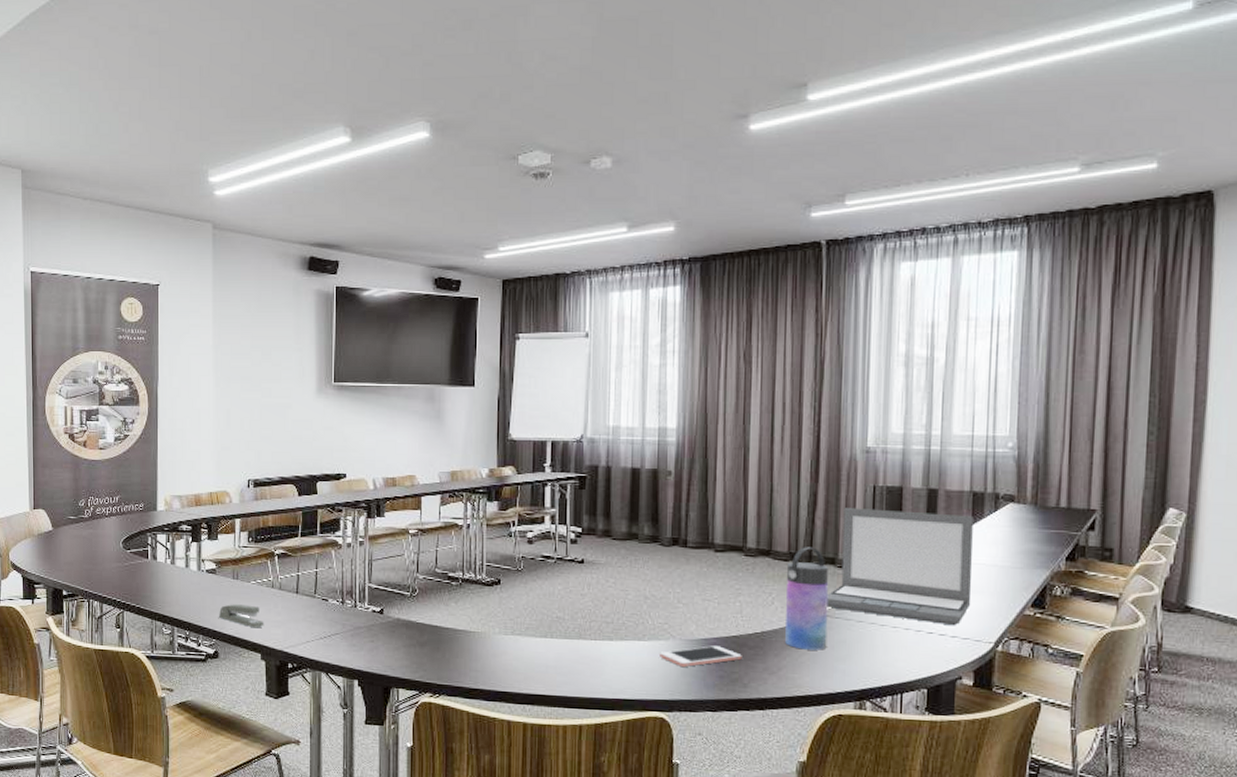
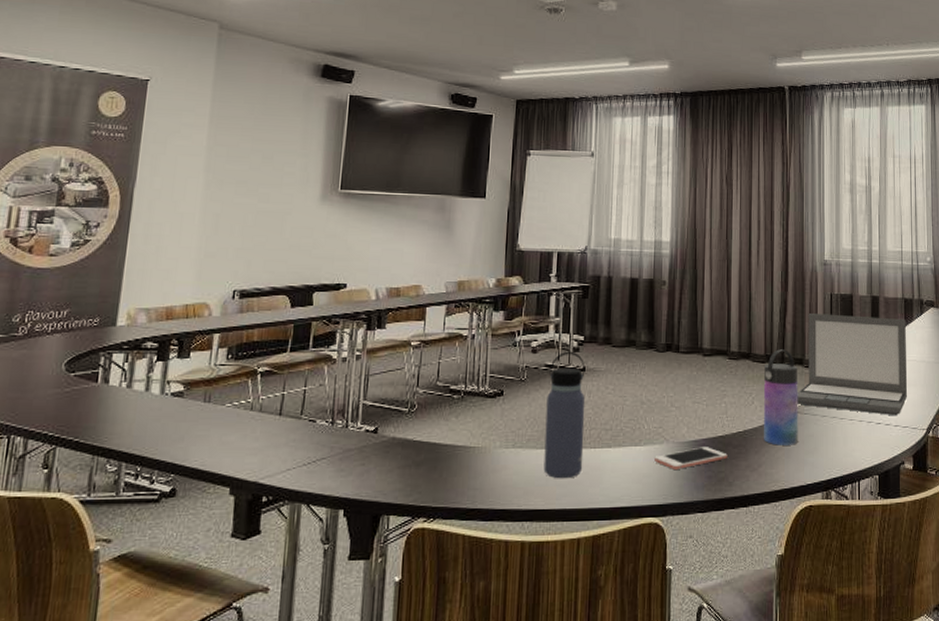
stapler: present [219,604,265,628] -> none [182,431,238,458]
water bottle: none [543,543,585,668] -> present [543,351,586,479]

